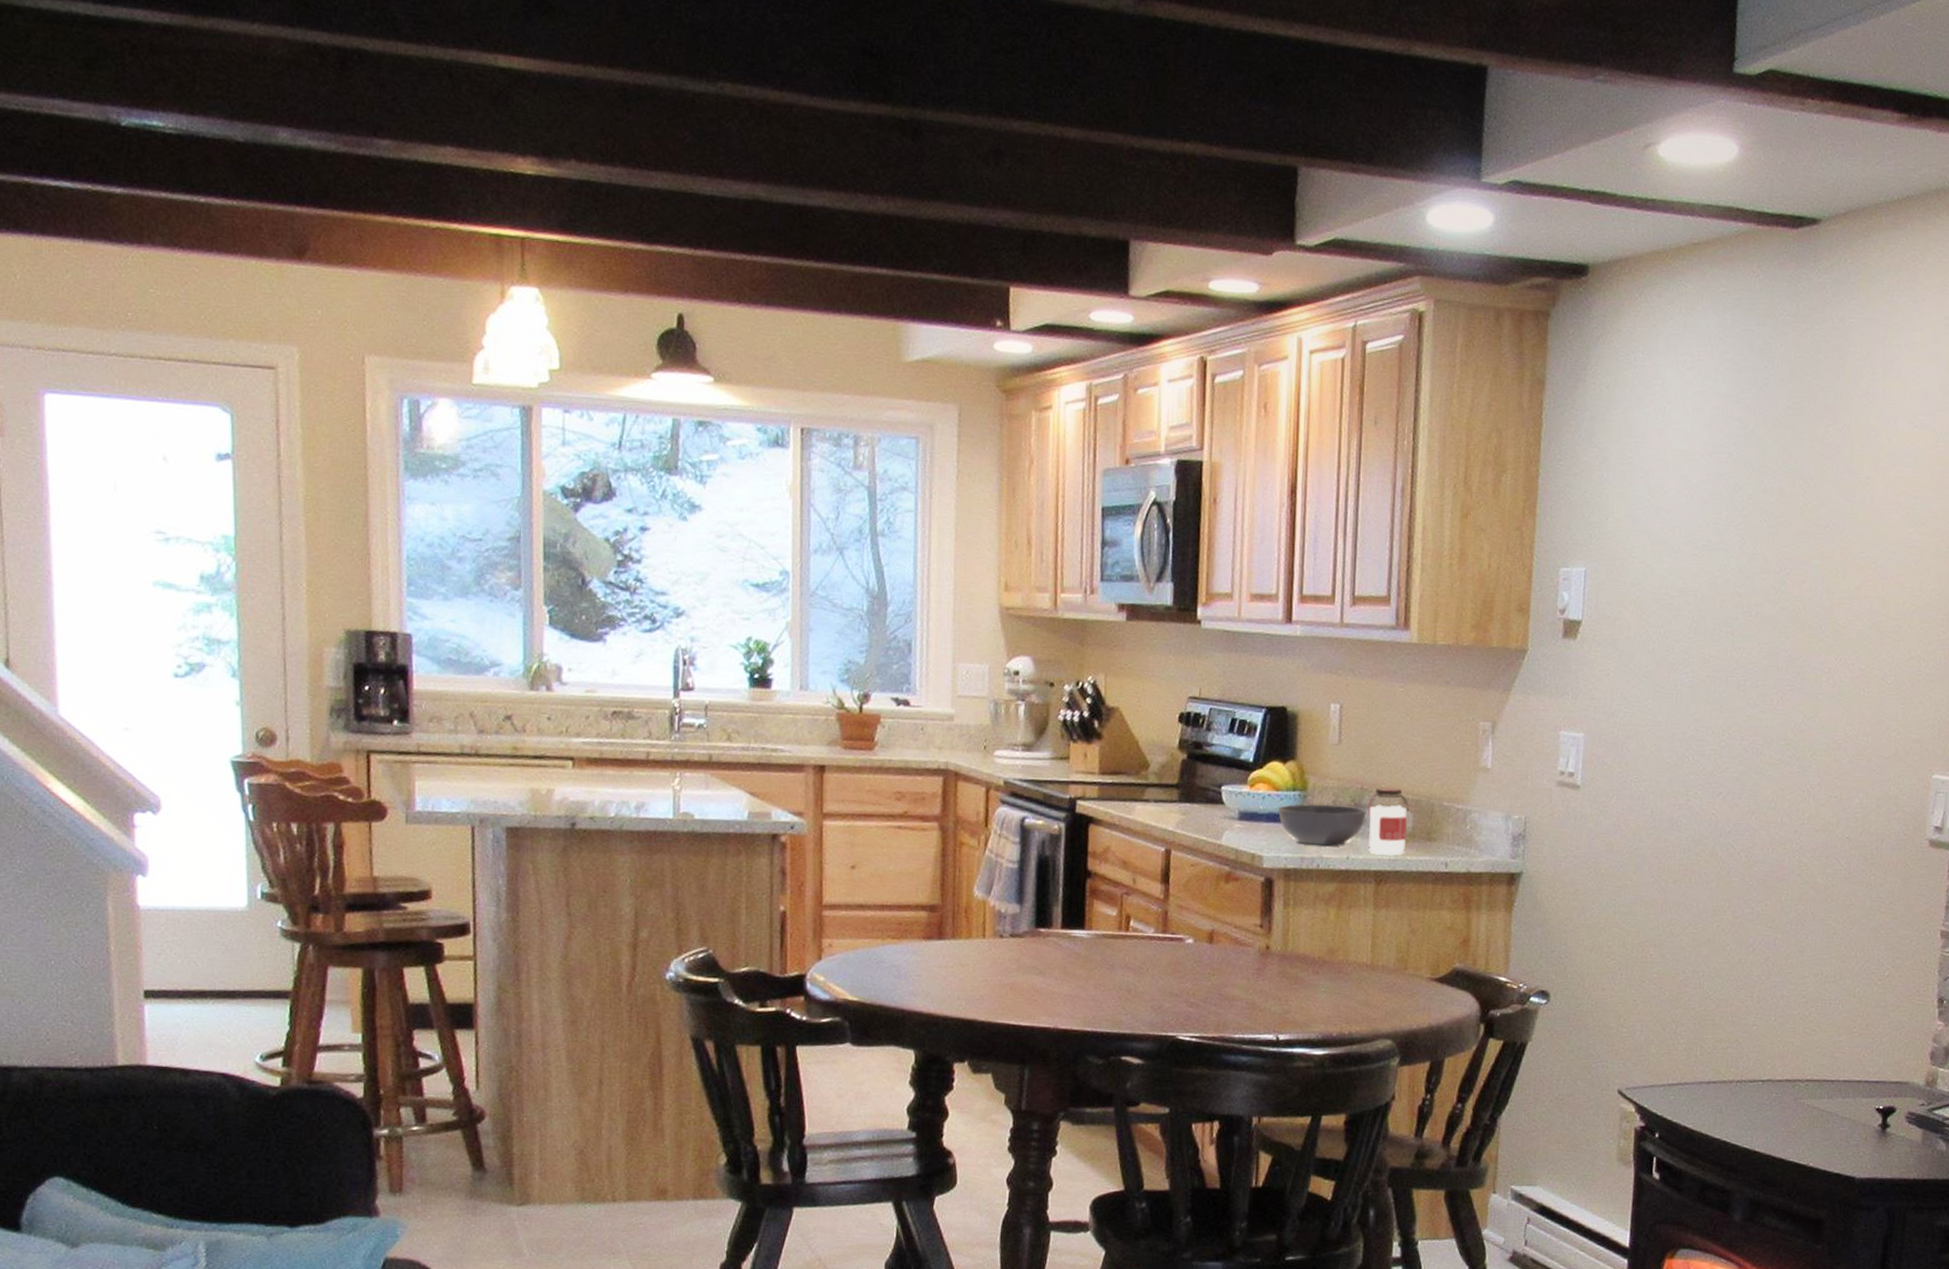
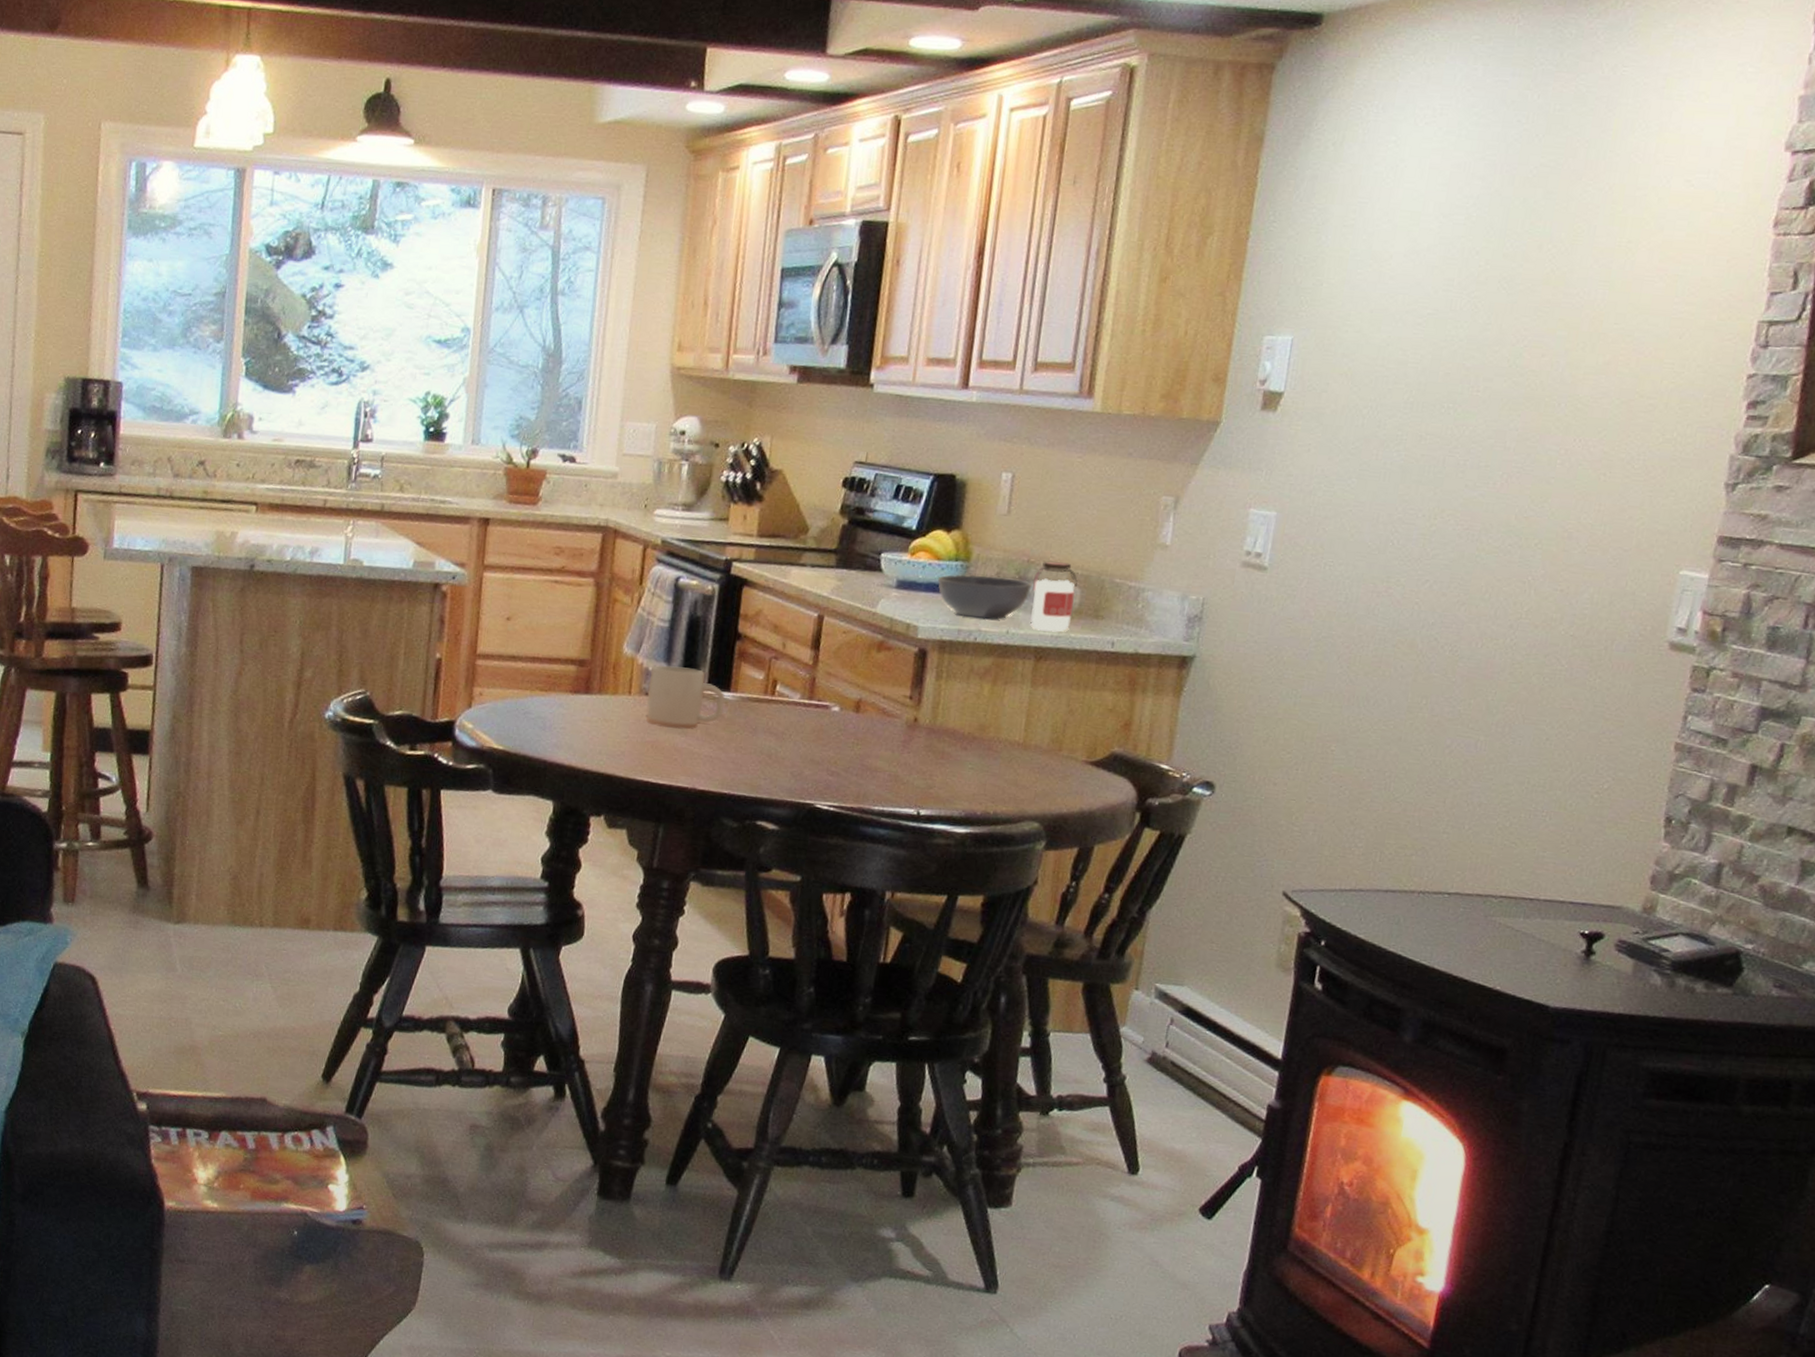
mug: none [1002,906,1081,970] -> present [646,665,725,730]

